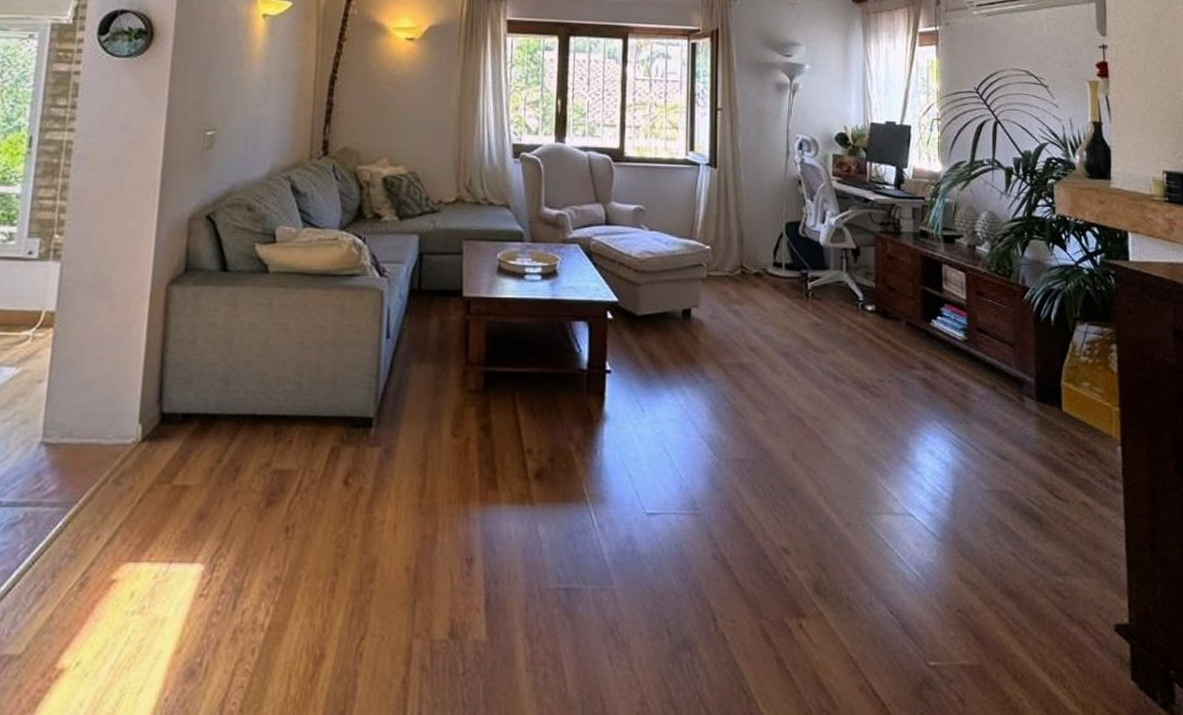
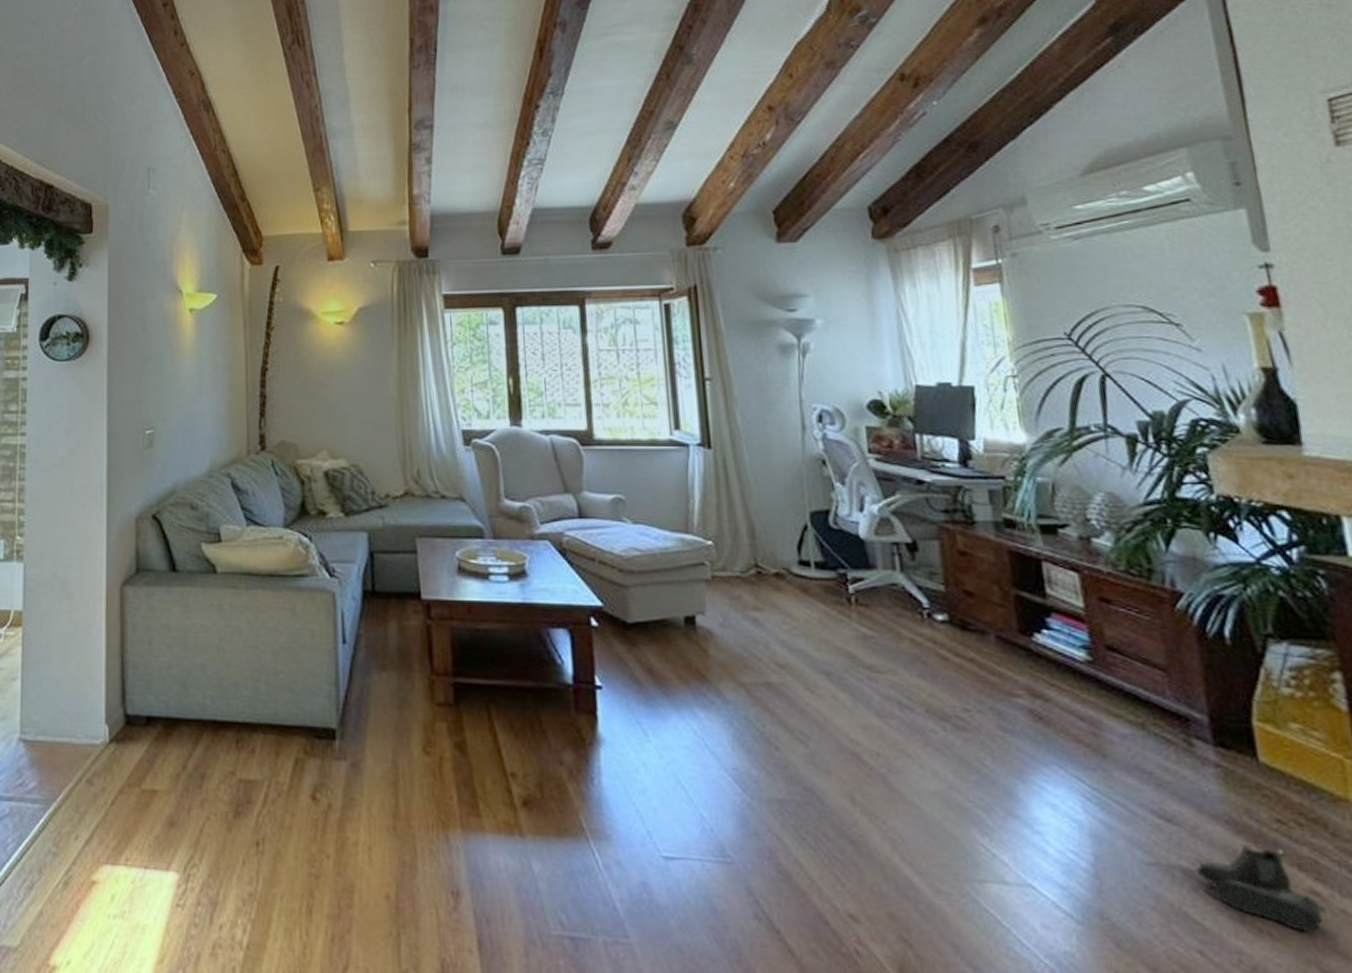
boots: none [1017,471,1091,533] -> present [1196,843,1327,932]

